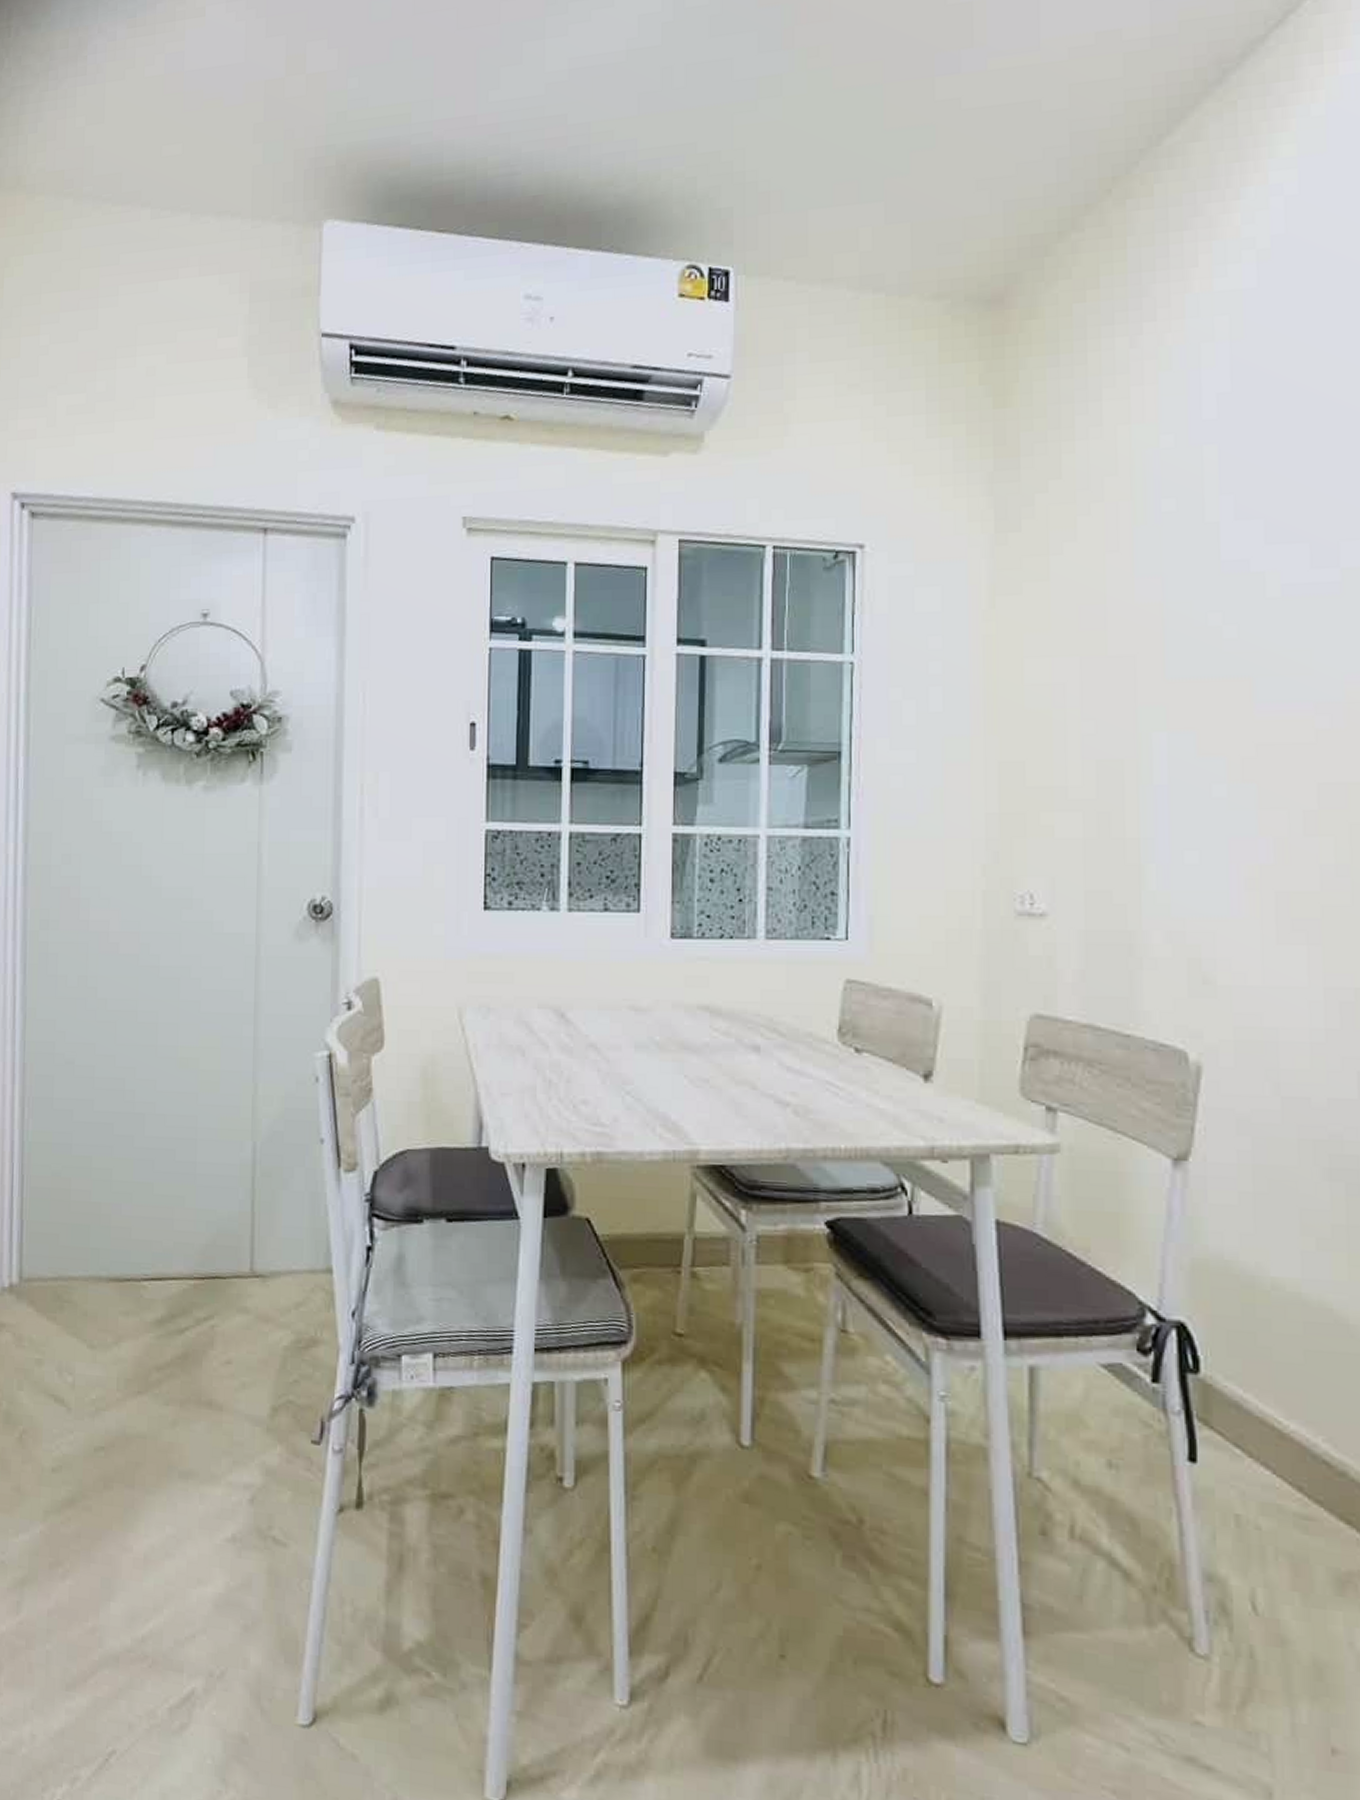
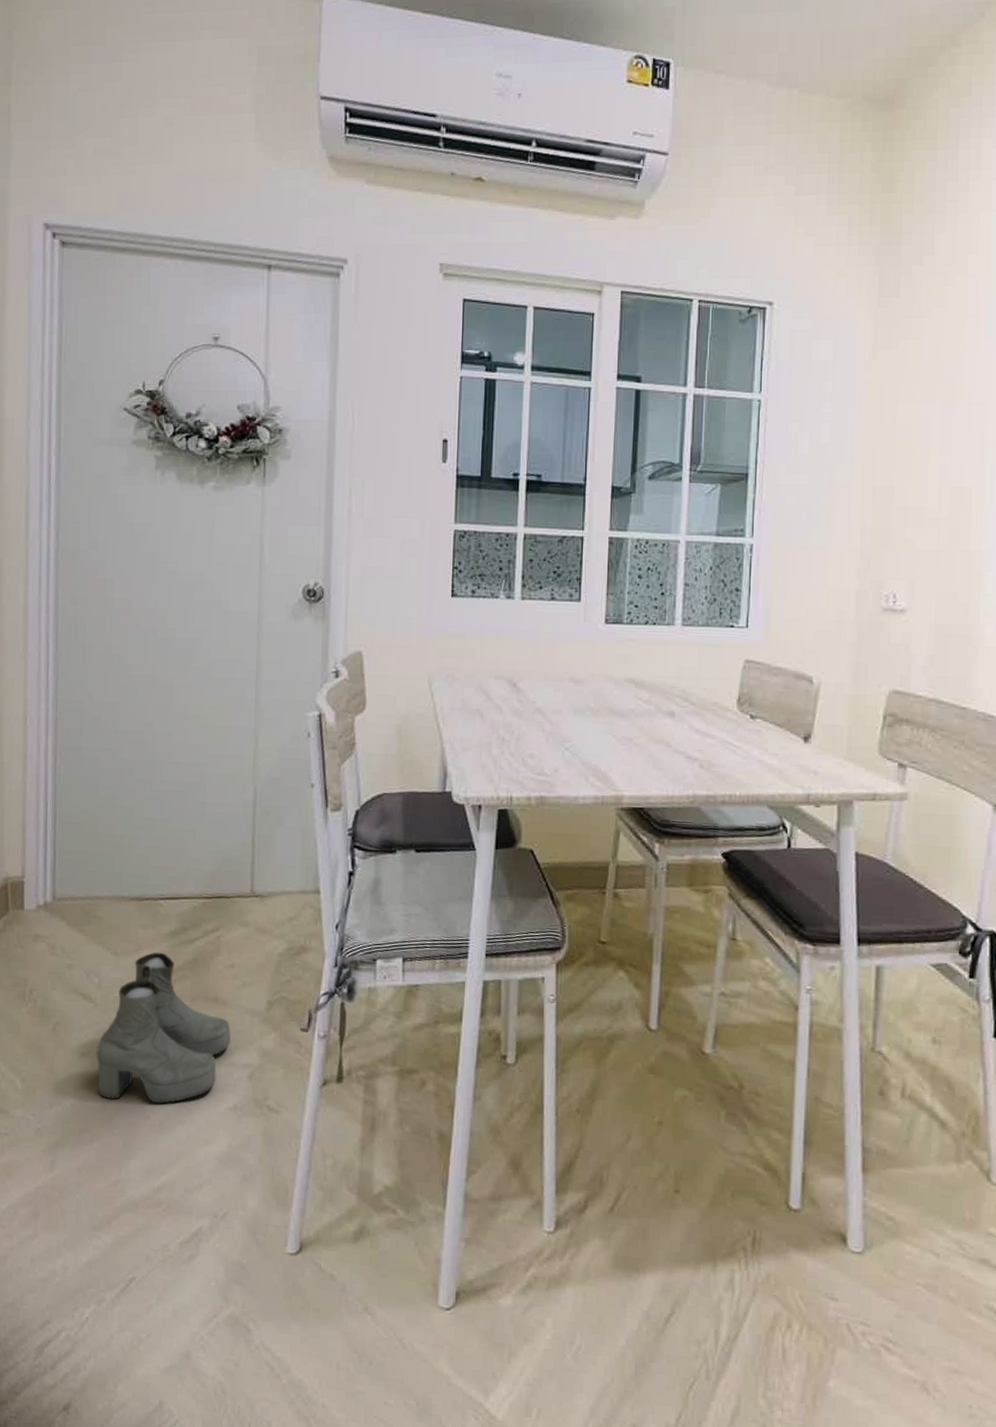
boots: none [70,1344,228,1532] -> present [96,952,231,1104]

